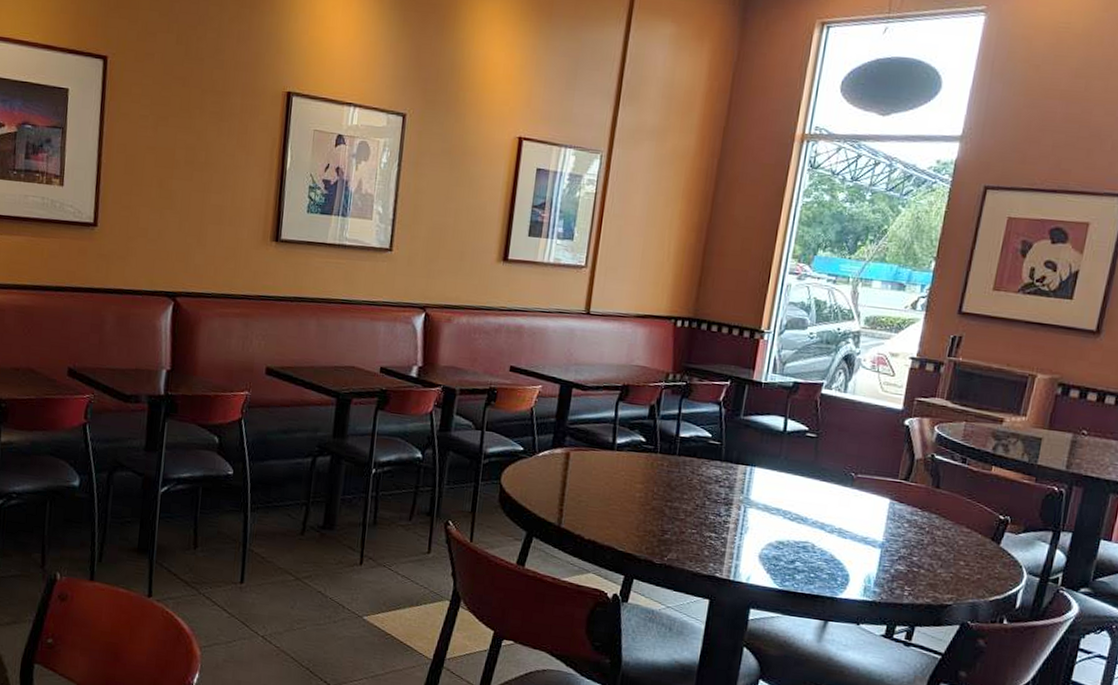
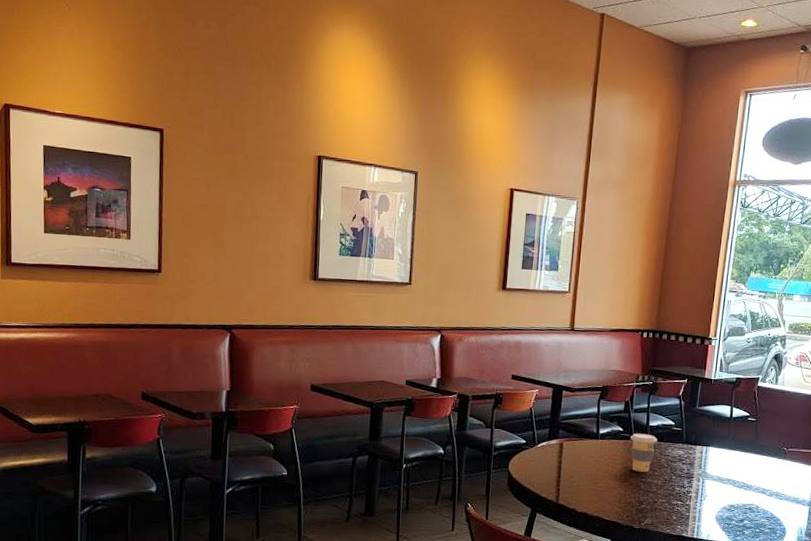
coffee cup: none [654,445,689,495] -> present [630,433,657,472]

